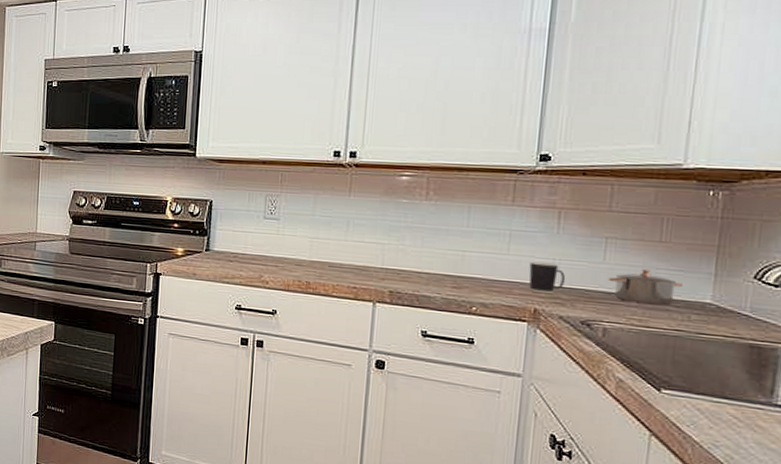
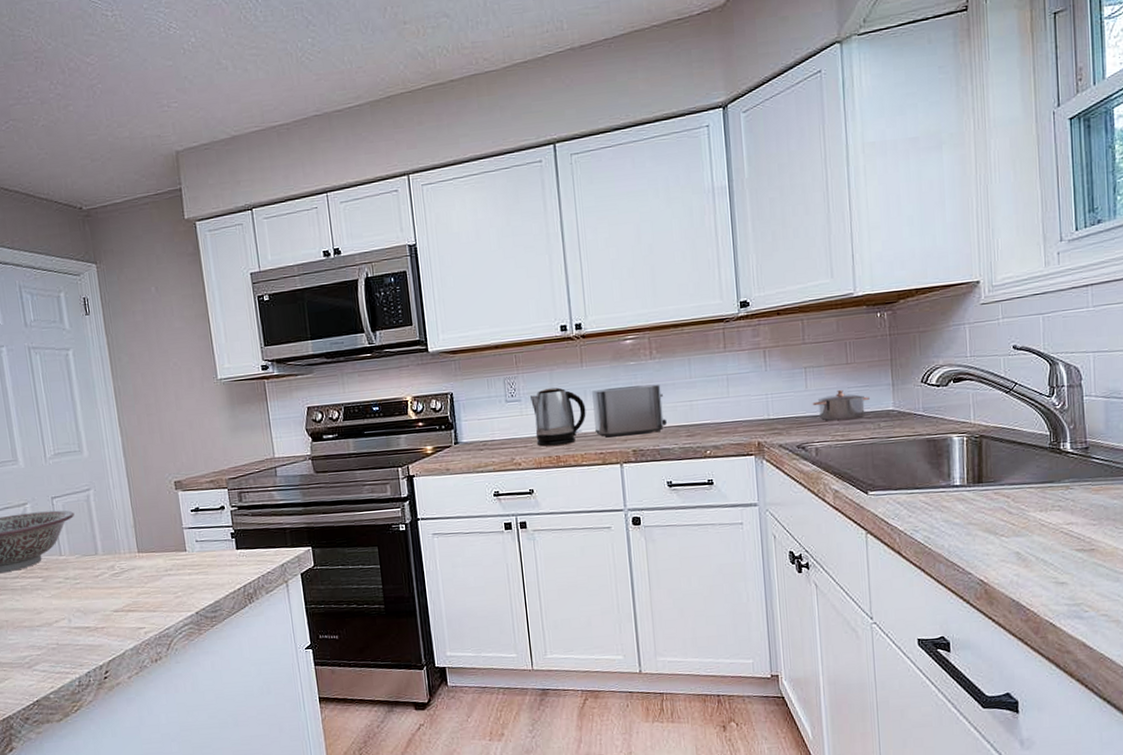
kettle: none [288,212,346,273] -> present [530,387,586,447]
toaster: none [351,222,433,278] -> present [592,383,667,438]
mug: present [528,261,566,295] -> none [747,398,779,428]

